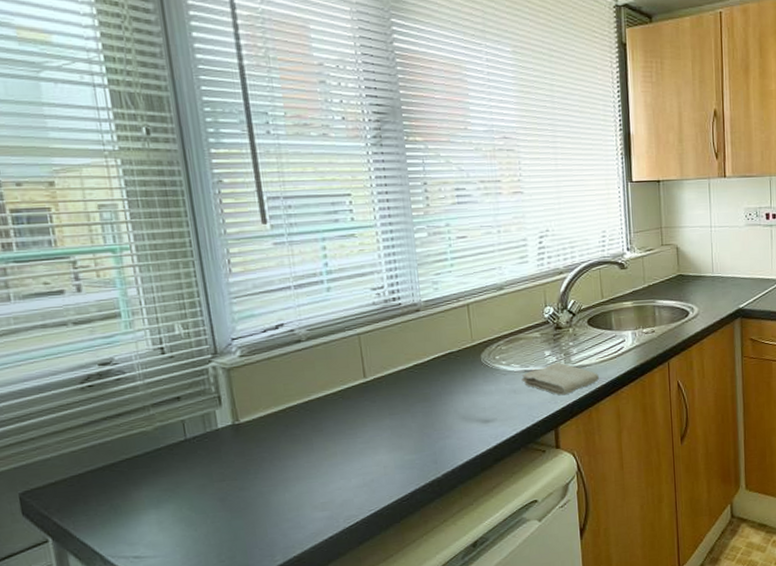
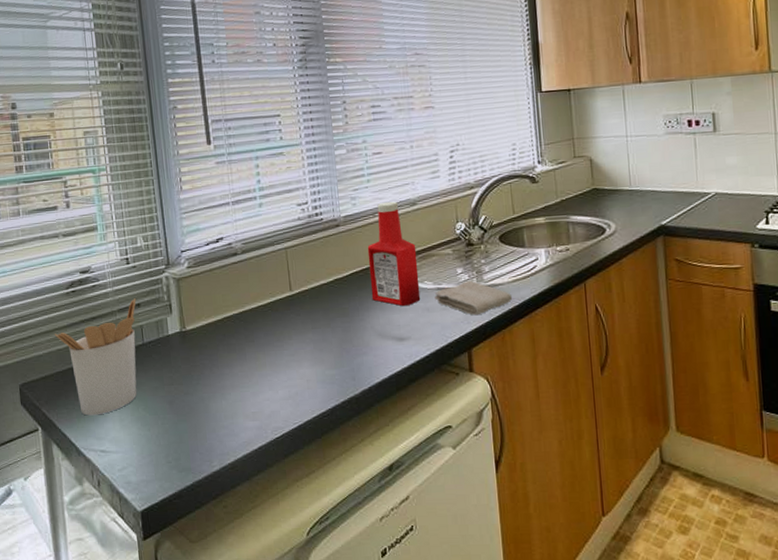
utensil holder: none [65,391,179,521] -> present [54,298,137,416]
ketchup bottle: none [450,286,507,389] -> present [367,201,421,306]

